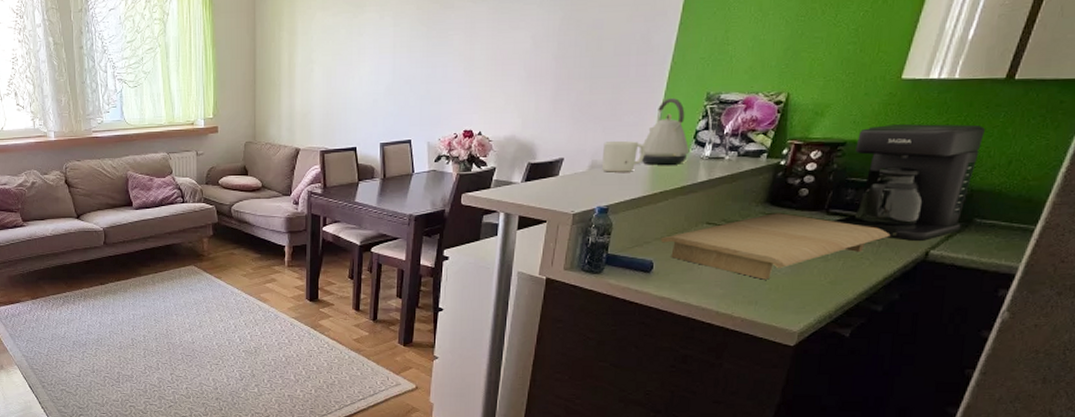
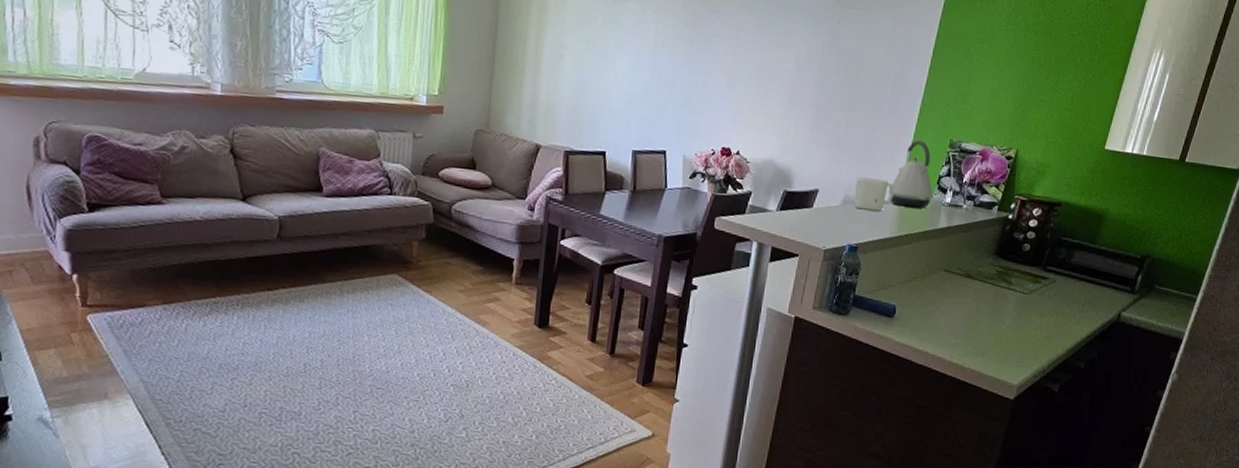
cutting board: present [660,213,891,280] -> none [903,265,1093,332]
coffee maker: present [830,124,985,242] -> none [1046,190,1164,304]

